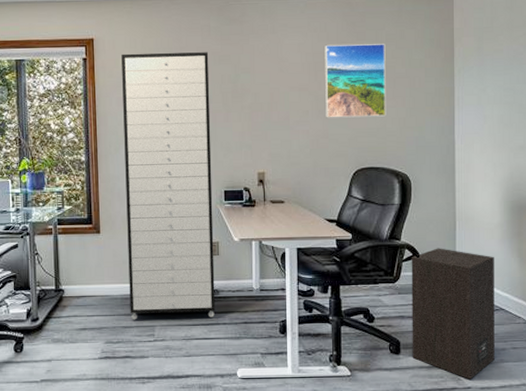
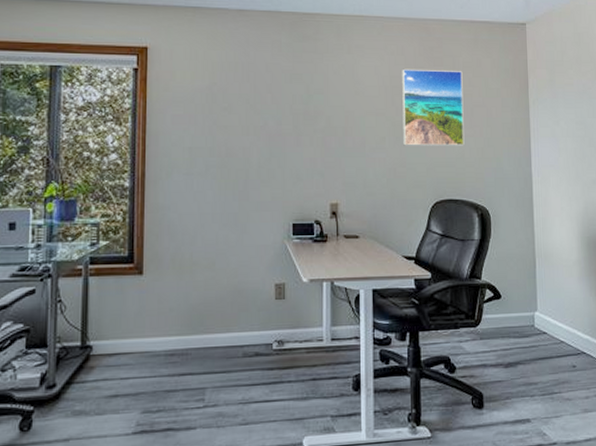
storage cabinet: present [121,52,216,320] -> none [175,66,279,382]
speaker: present [411,248,495,380] -> none [492,287,579,434]

